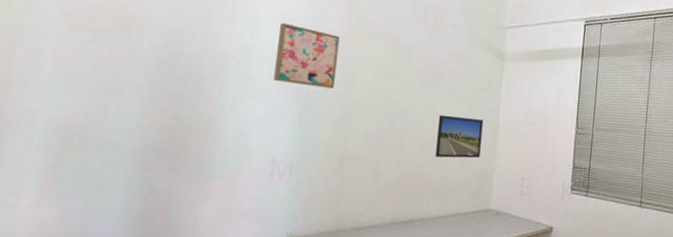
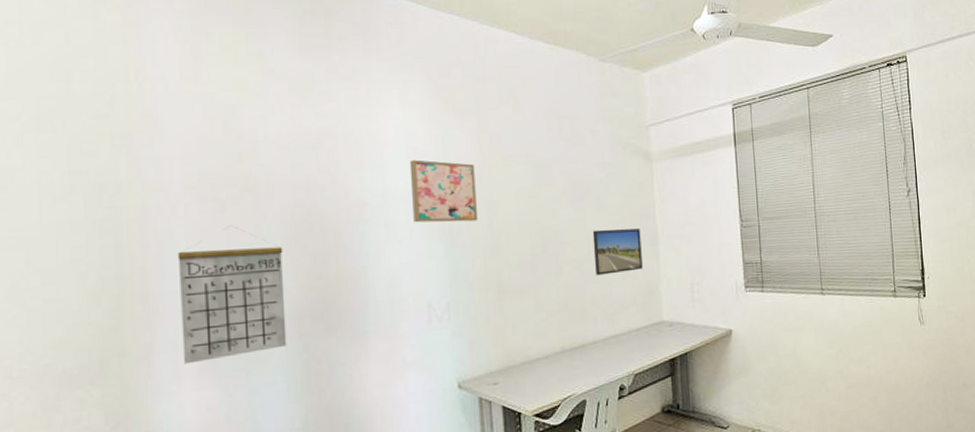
calendar: none [26,55,145,181] -> present [177,225,287,364]

